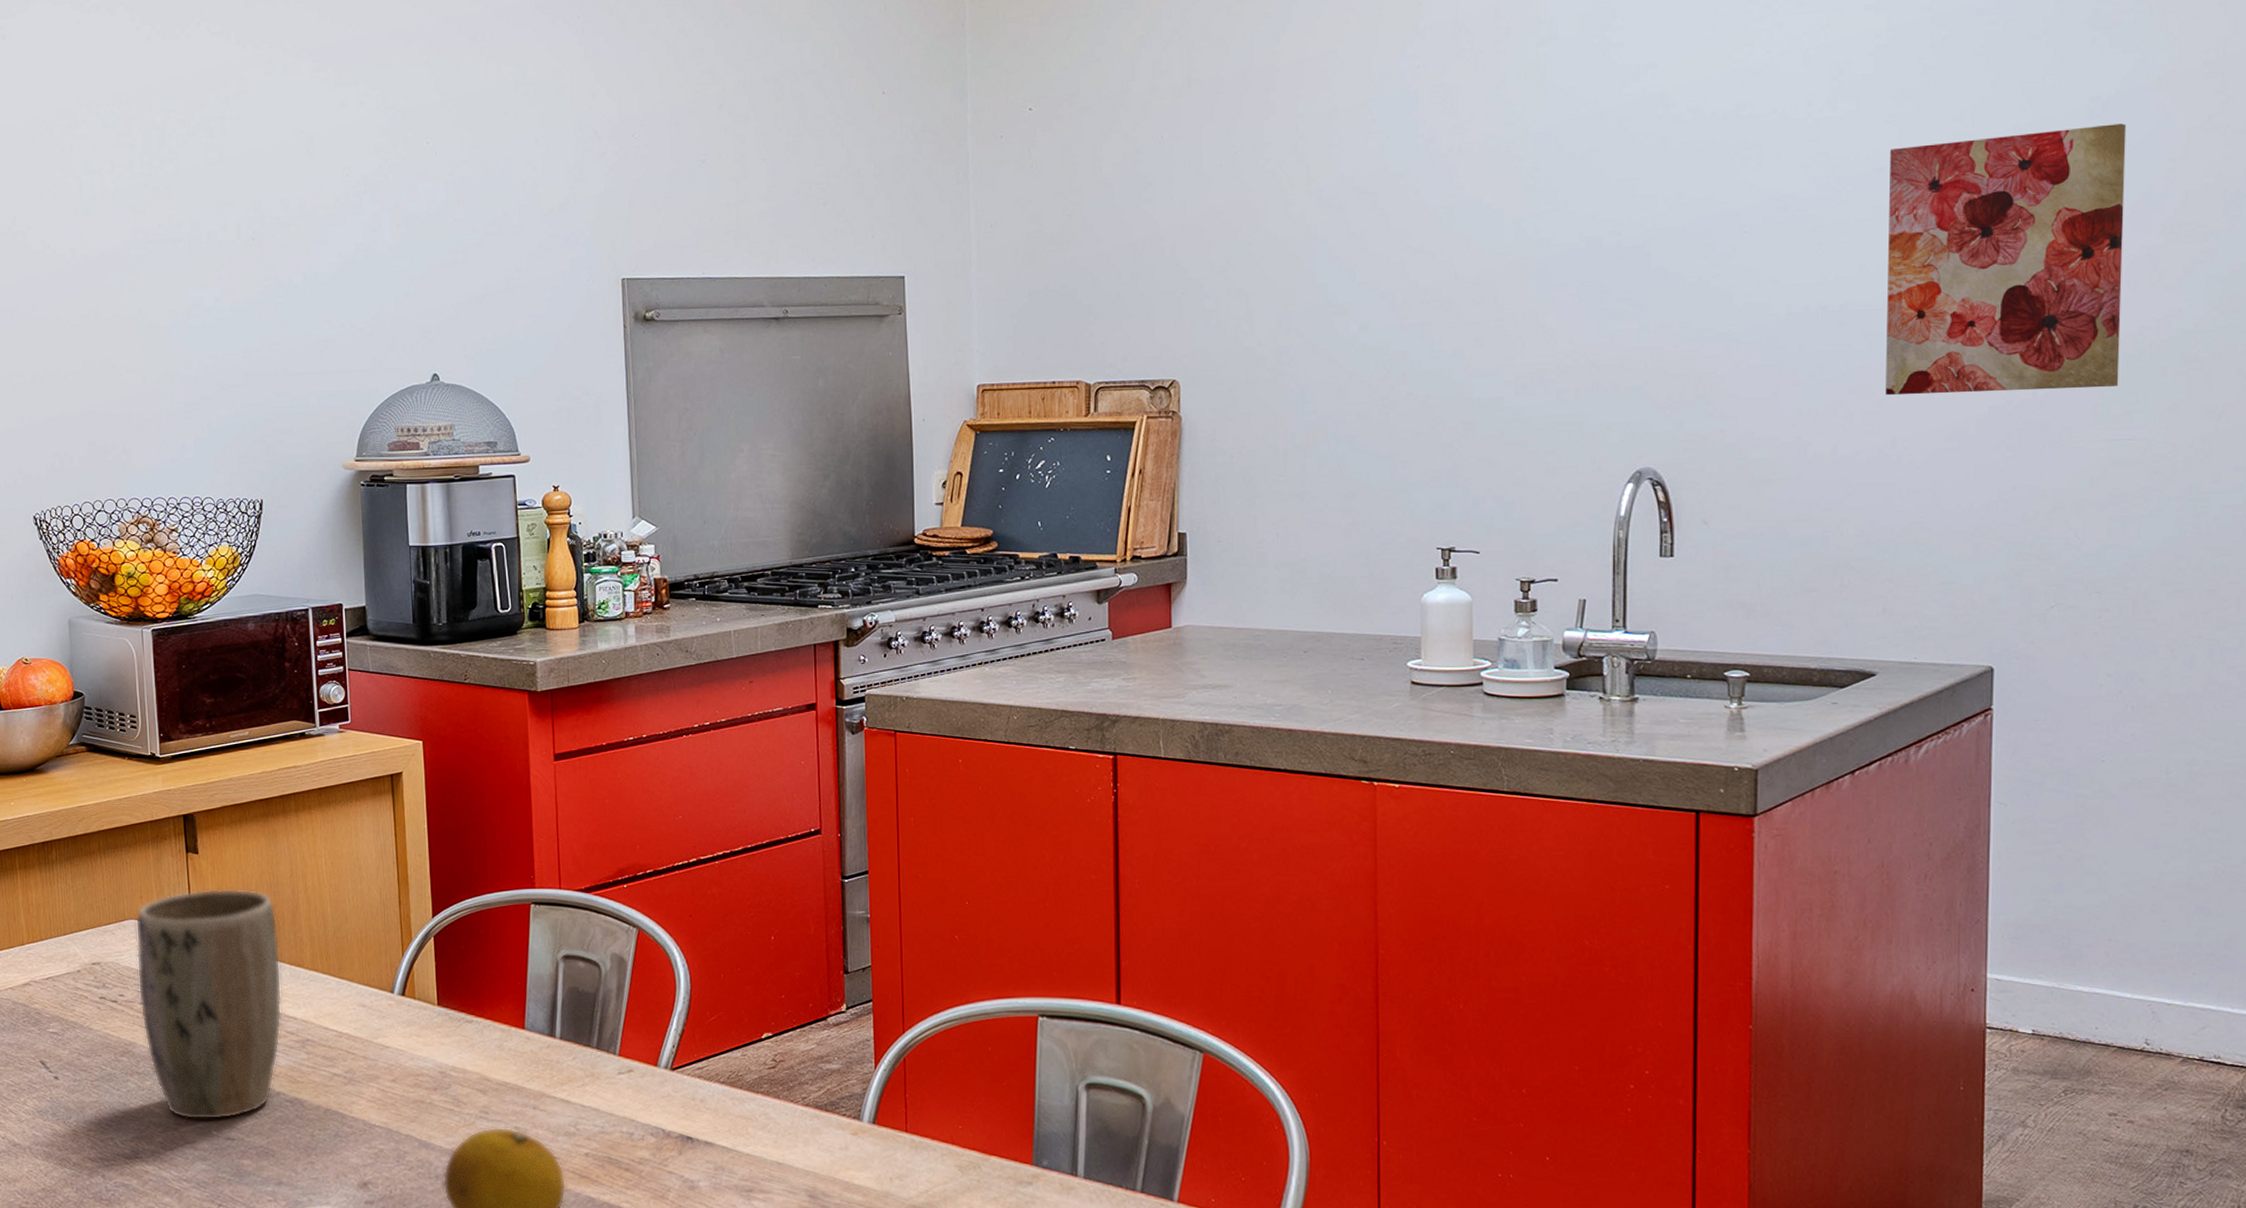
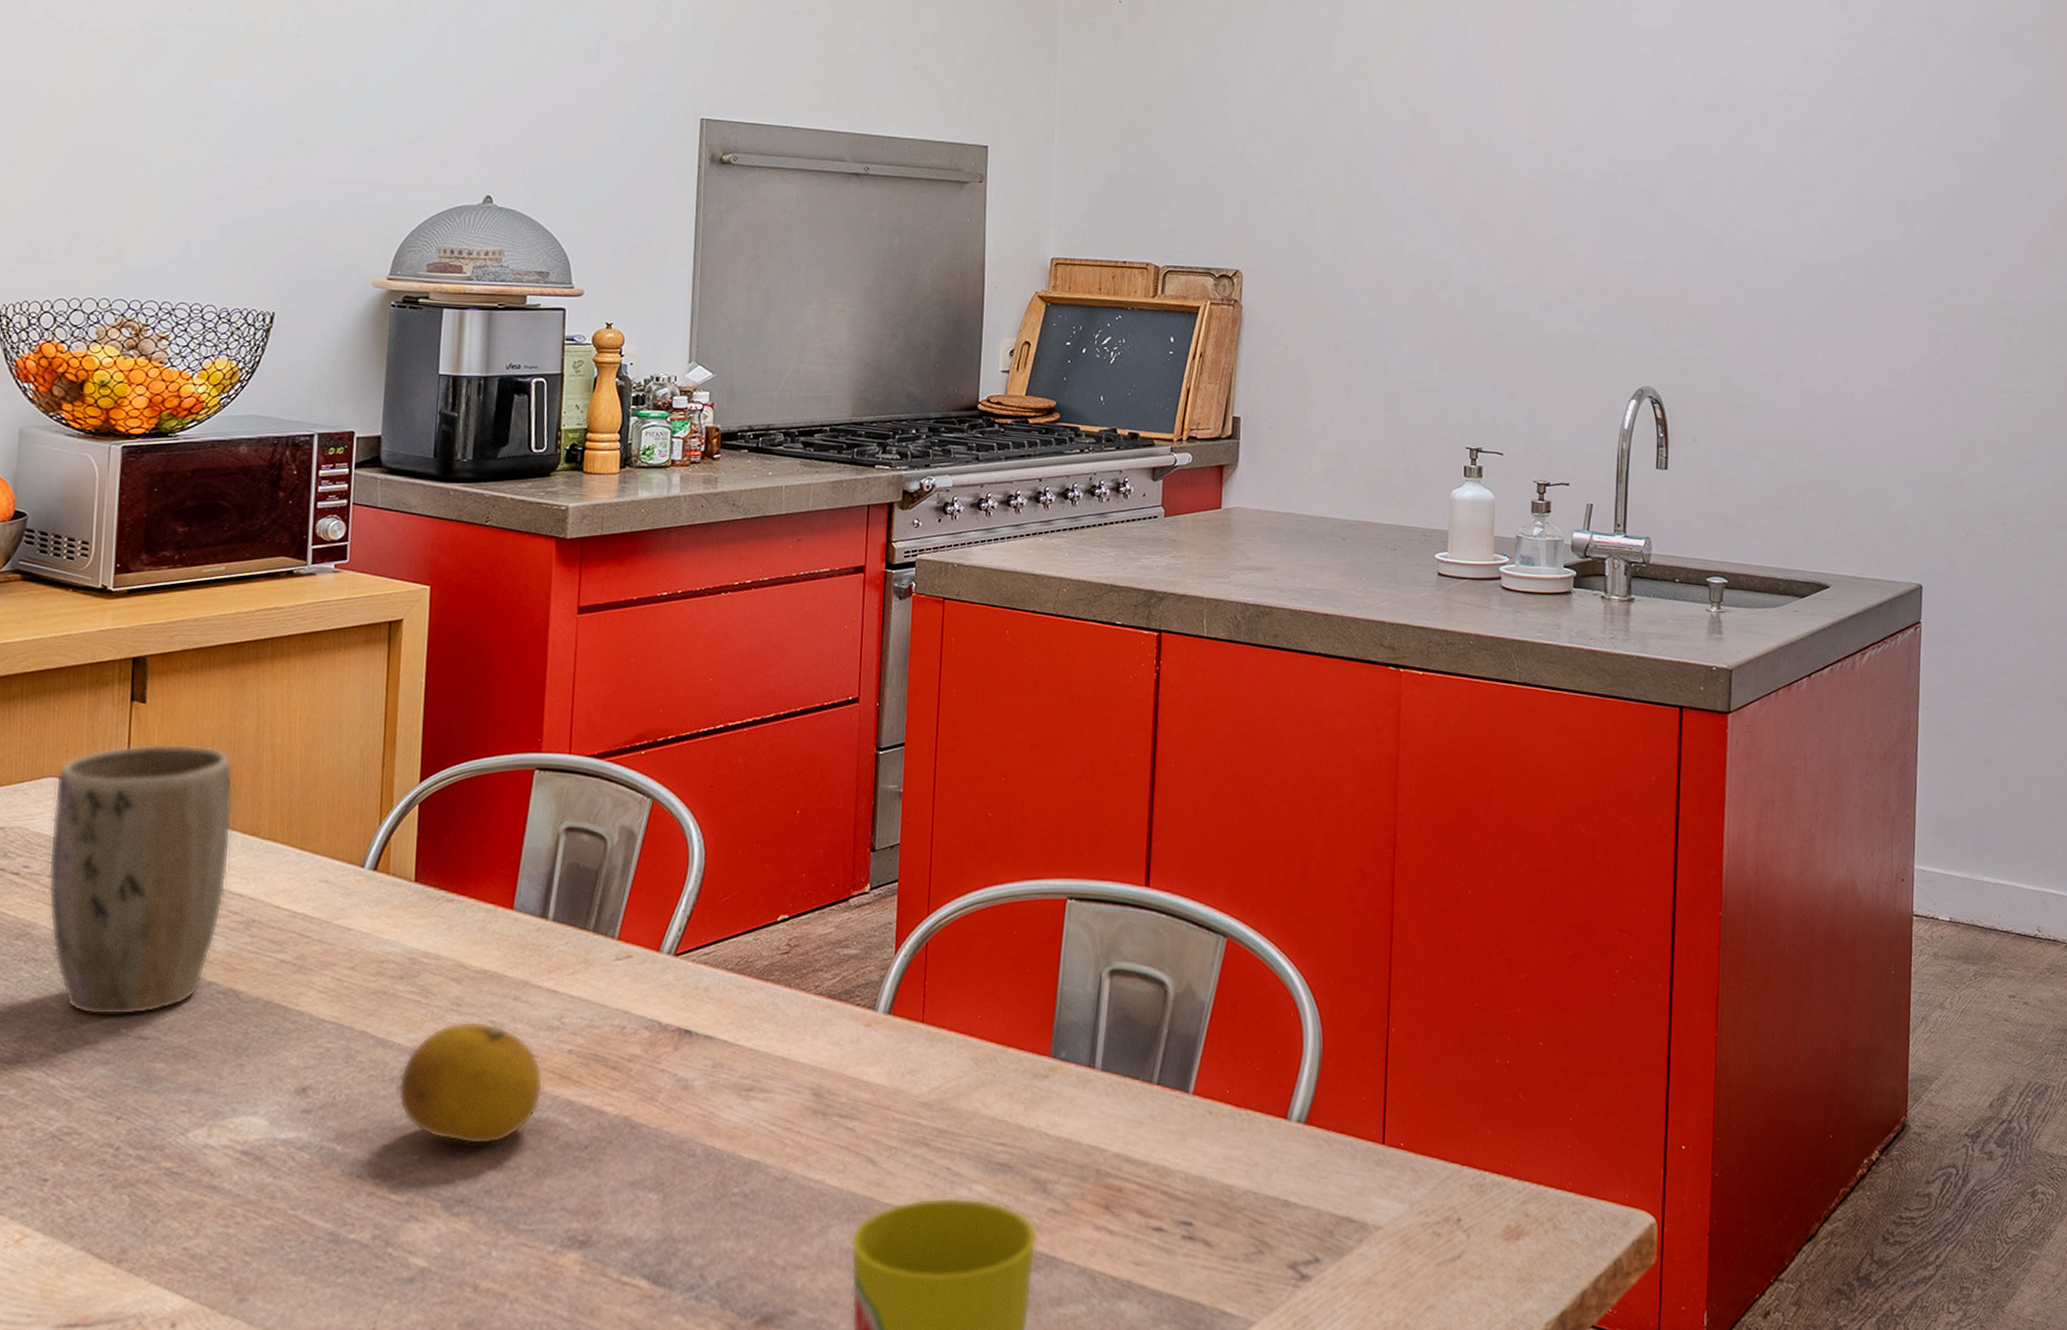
wall art: present [1885,123,2127,396] -> none [1841,125,2026,347]

